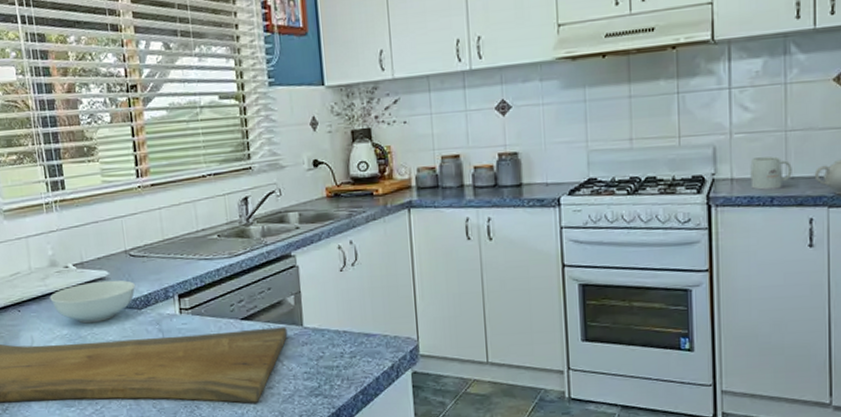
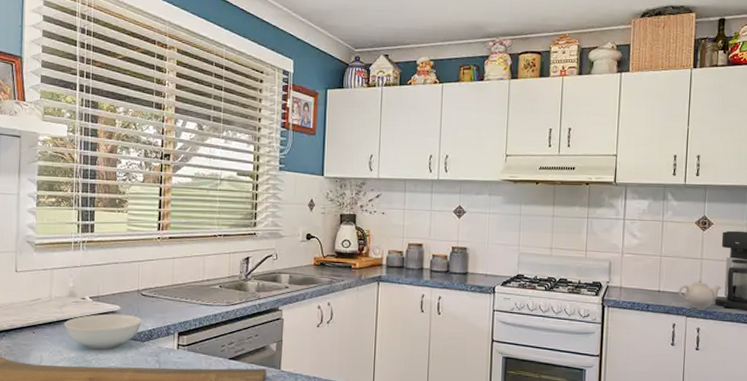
mug: present [750,156,792,190] -> none [633,273,663,299]

